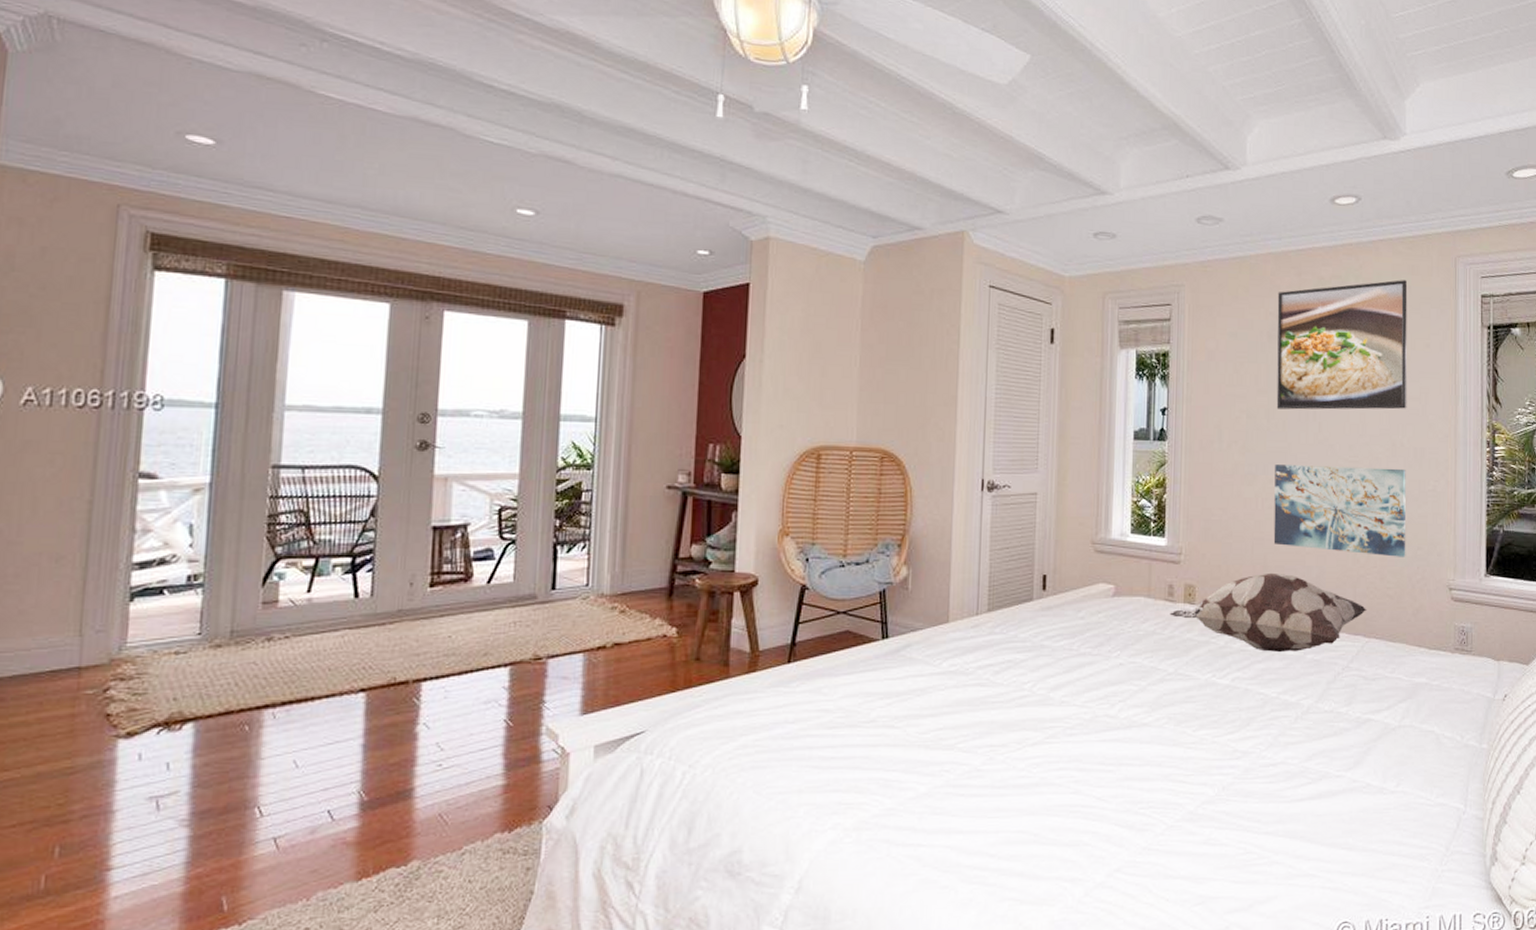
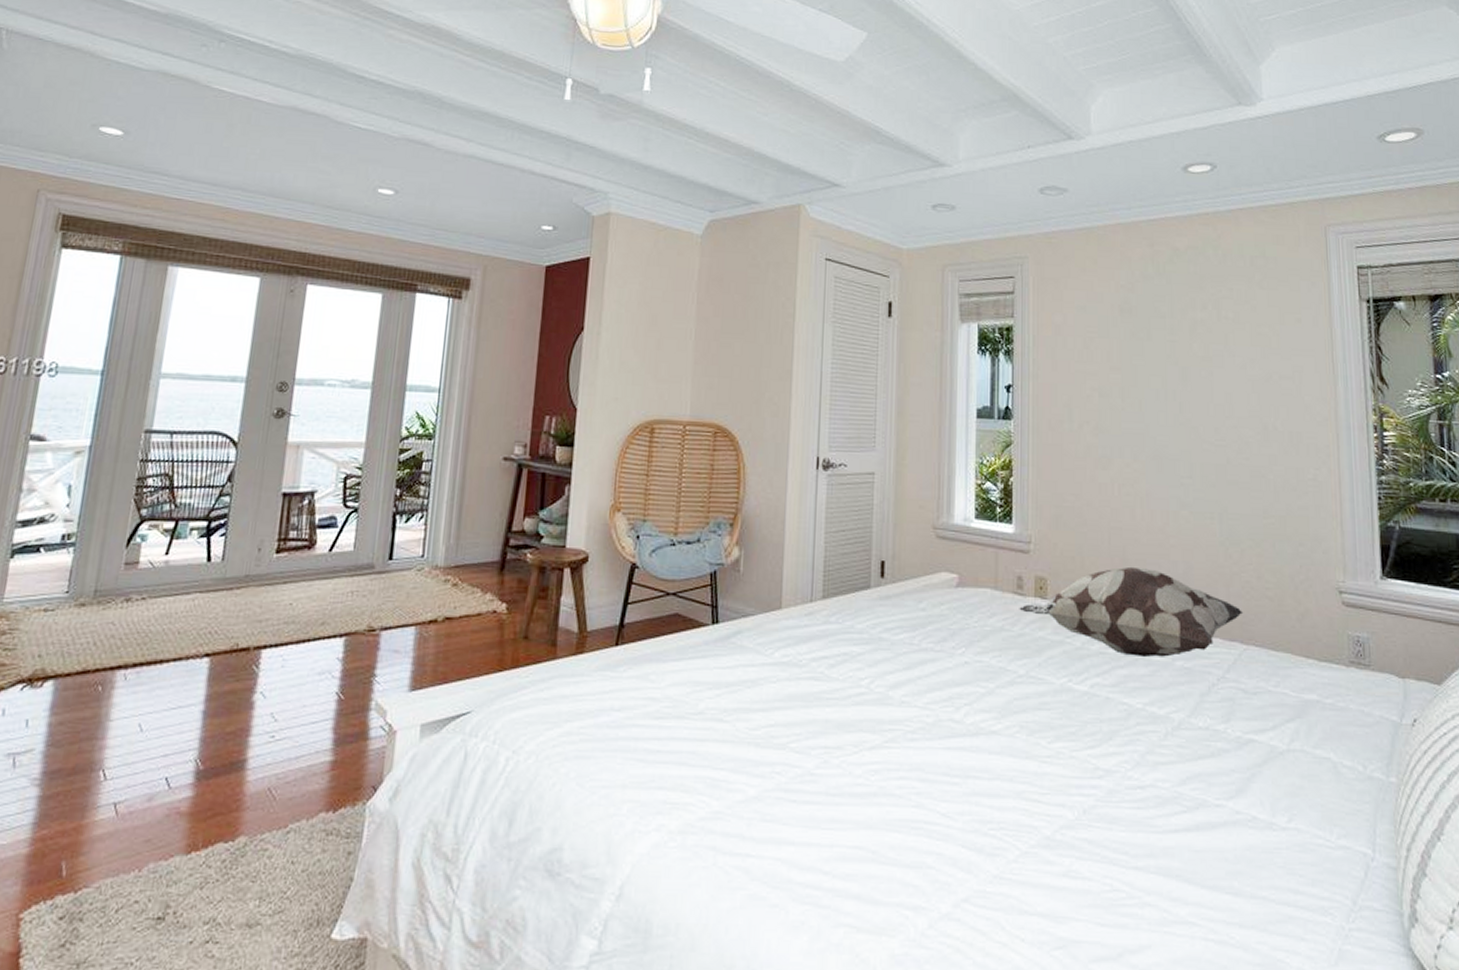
wall art: present [1273,465,1406,557] -> none [1132,447,1286,554]
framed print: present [1276,280,1408,410] -> none [1129,250,1279,389]

